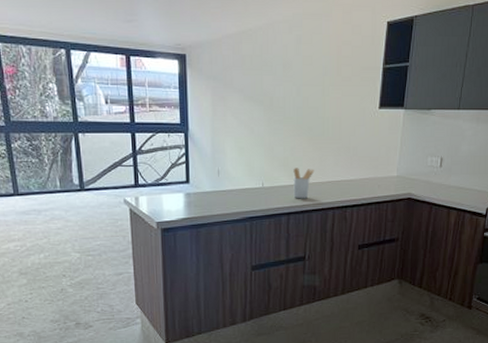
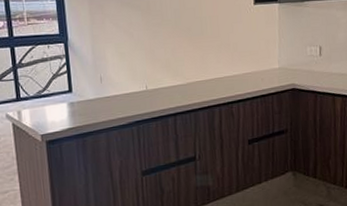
utensil holder: present [293,168,315,199] -> none [176,68,197,99]

